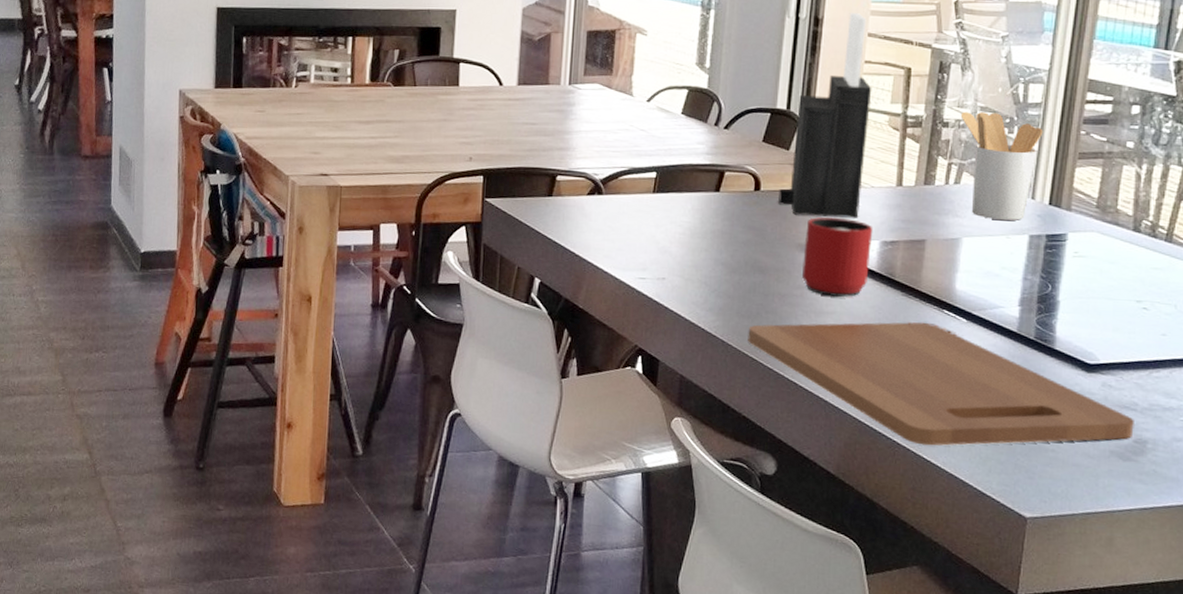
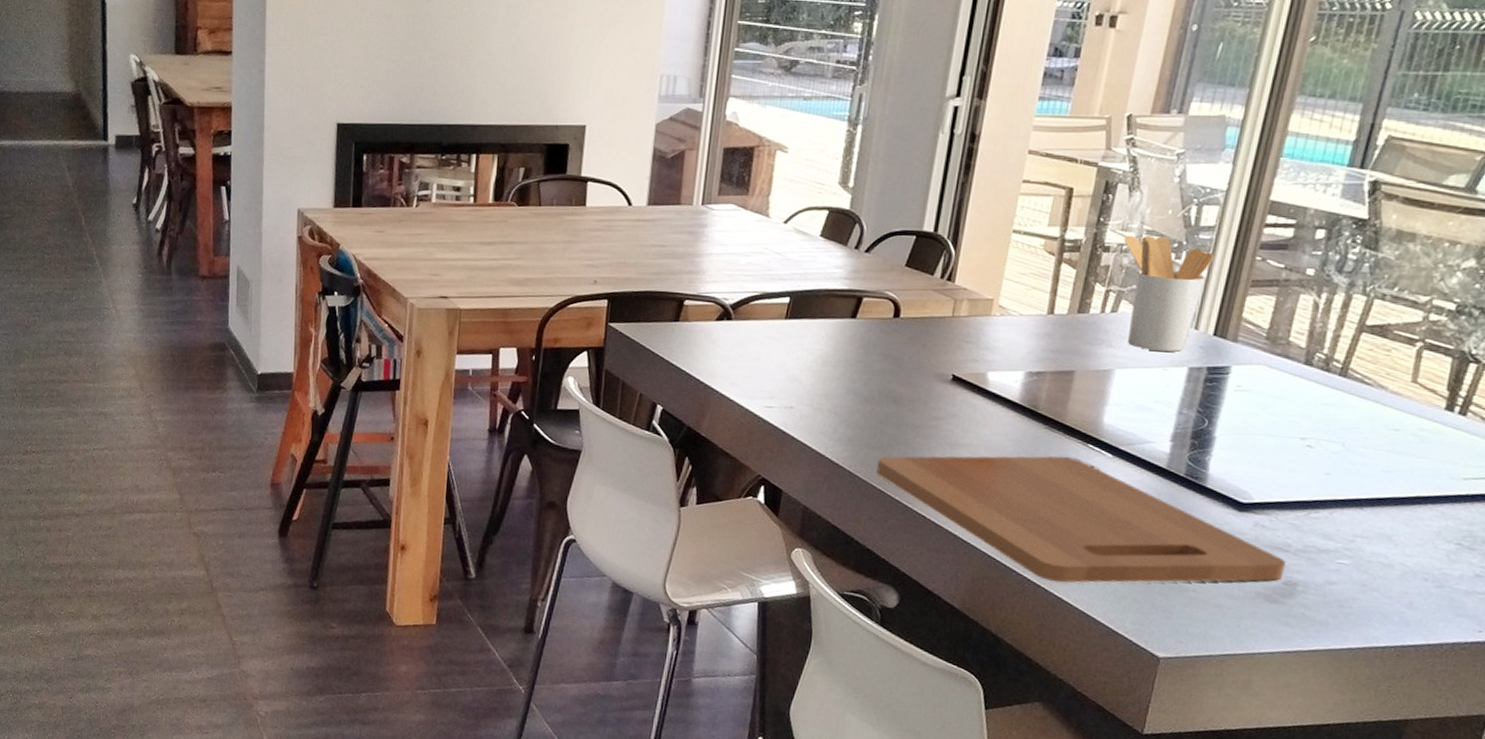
knife block: present [778,13,872,218] -> none [918,128,1029,348]
mug: present [802,217,873,298] -> none [939,346,1019,430]

